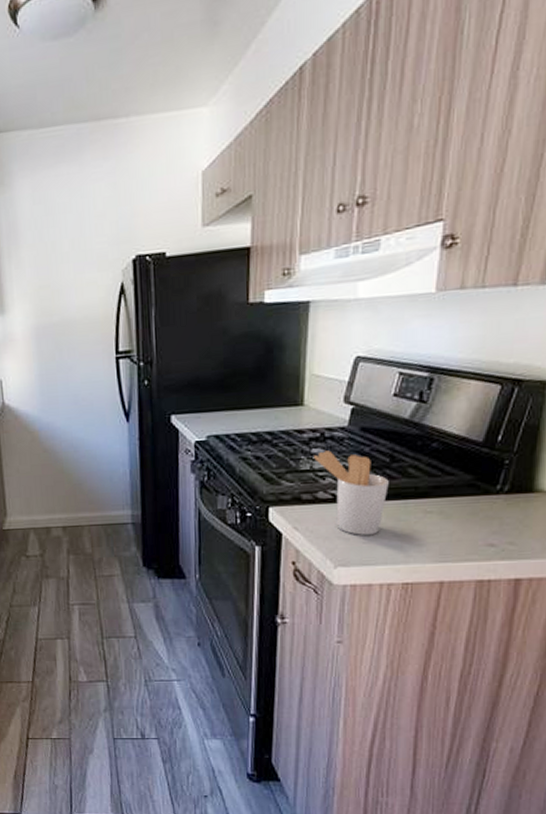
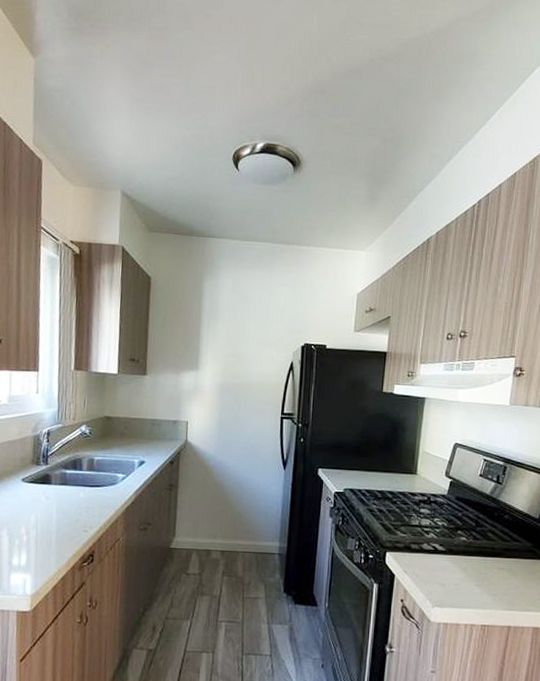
utensil holder: present [314,450,389,535] -> none [422,511,474,583]

